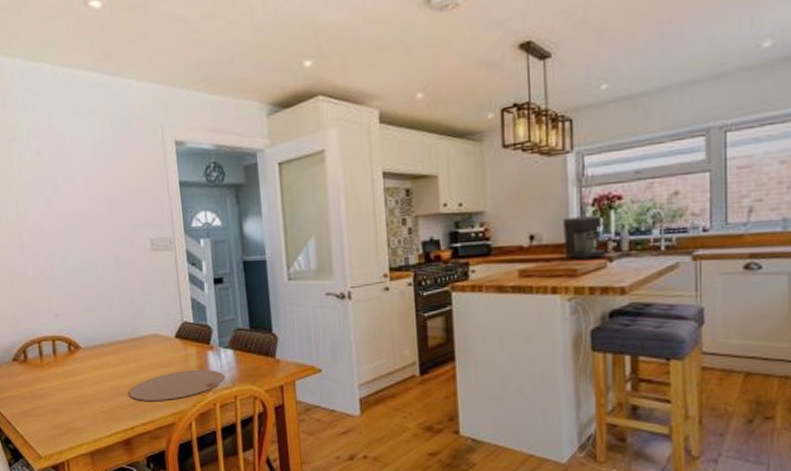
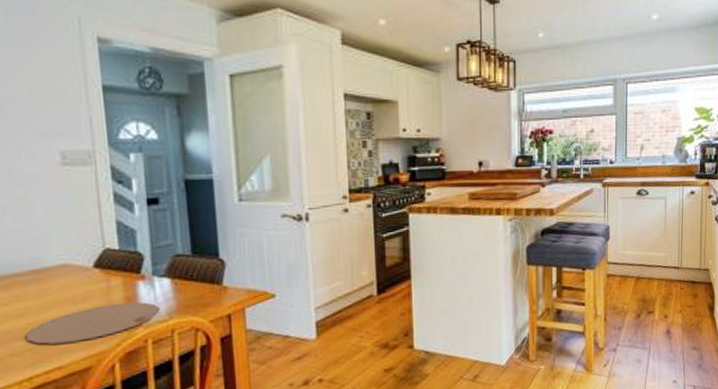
coffee maker: present [563,215,606,259] -> none [507,146,540,184]

